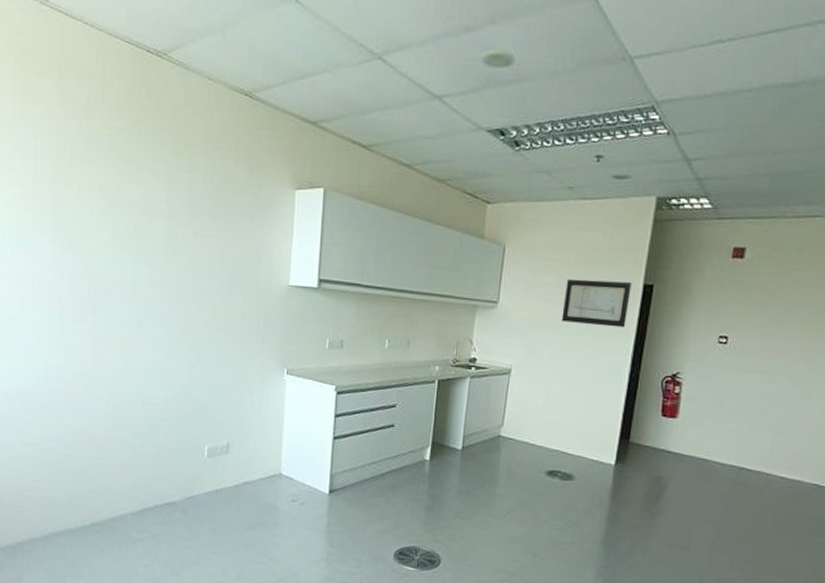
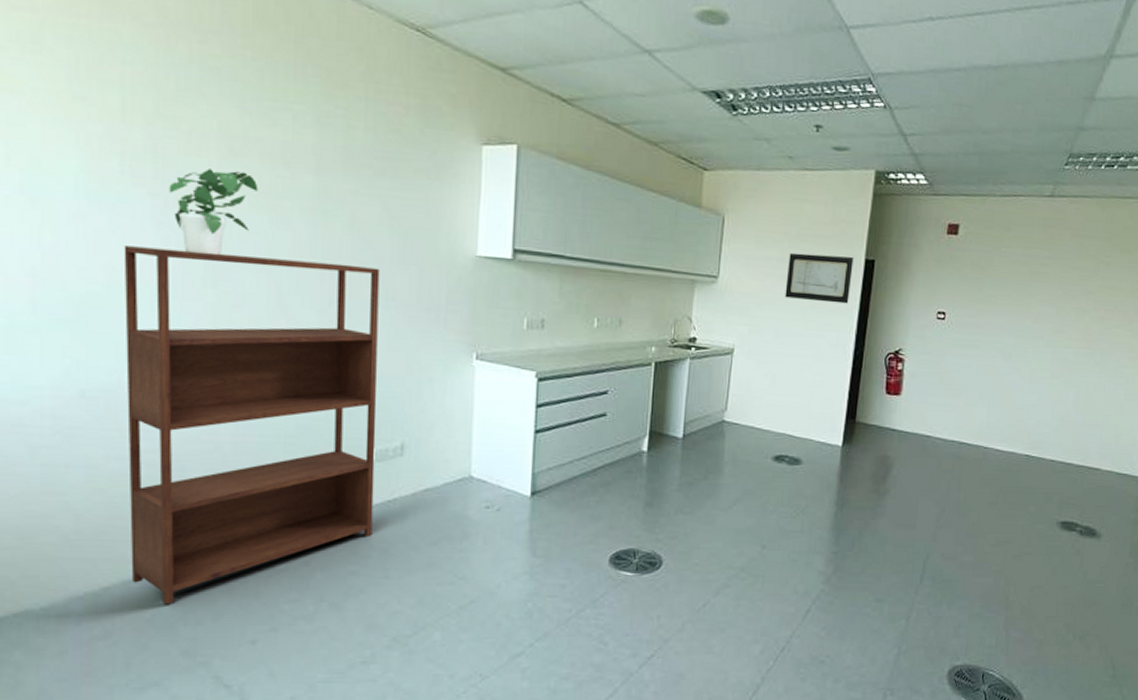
bookshelf: none [34,280,214,560] -> present [123,245,380,605]
potted plant: none [64,218,126,288] -> present [169,168,259,256]

